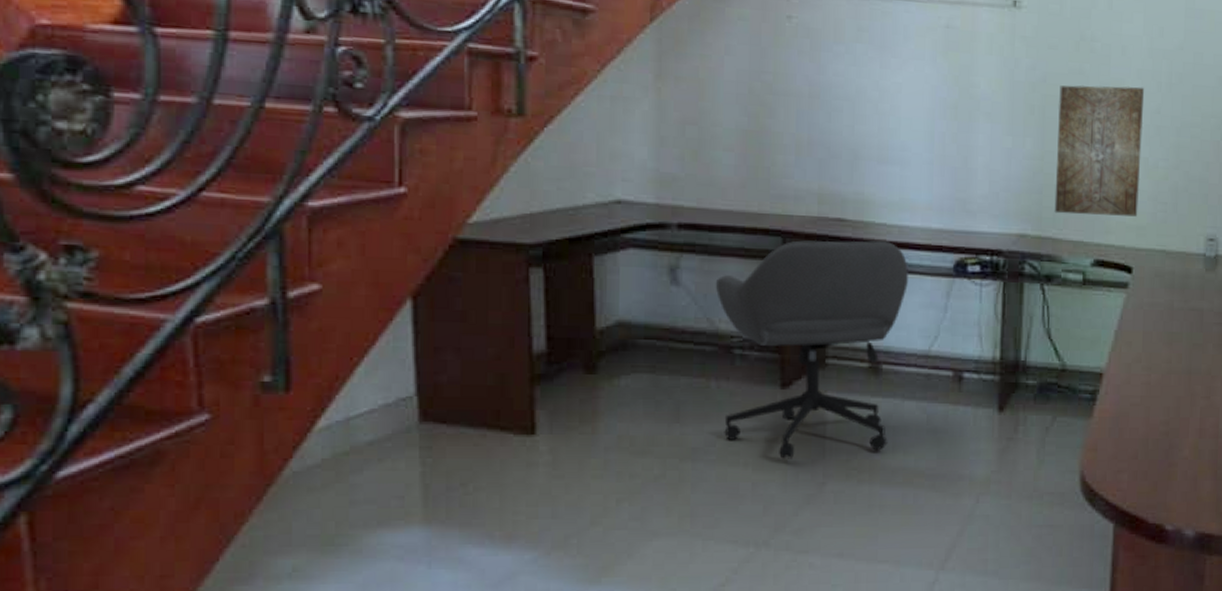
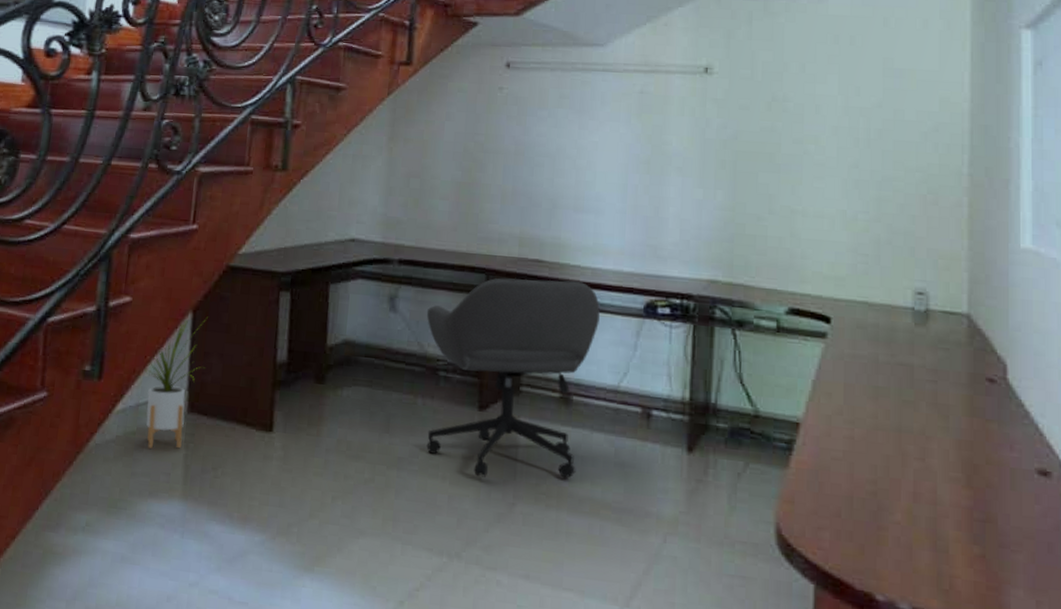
house plant: none [352,303,439,469] -> present [144,316,208,449]
wall art: present [1054,85,1145,217] -> none [746,142,841,267]

